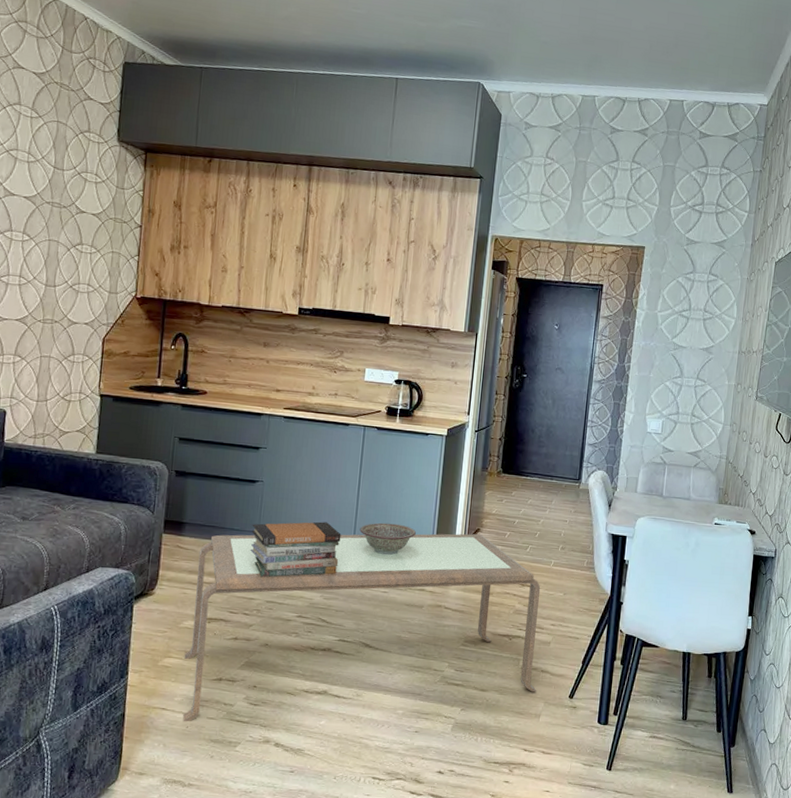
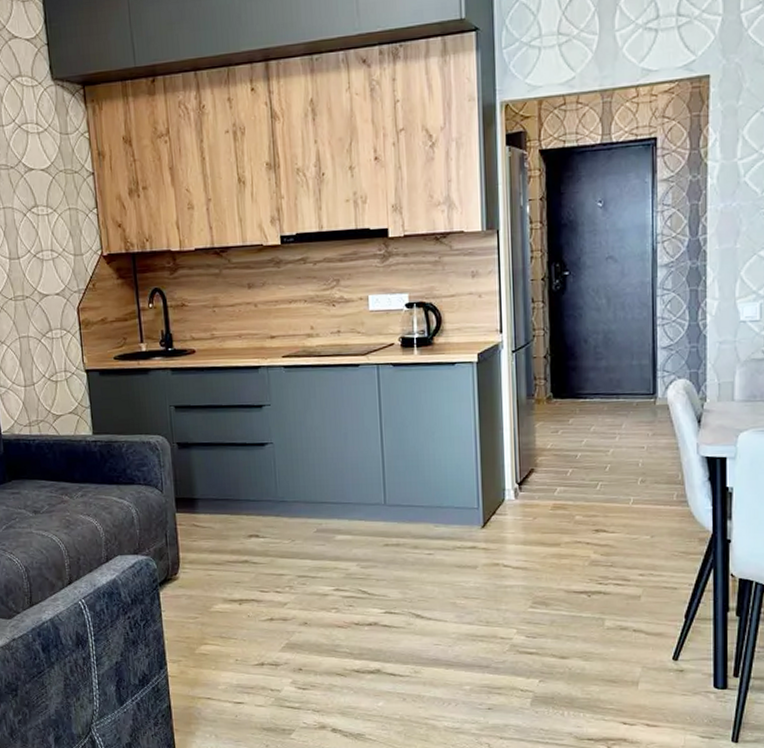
coffee table: present [183,533,541,722] -> none [217,475,631,711]
book stack: present [250,521,341,578] -> none [268,481,372,551]
decorative bowl: present [359,522,416,555] -> none [390,474,456,511]

